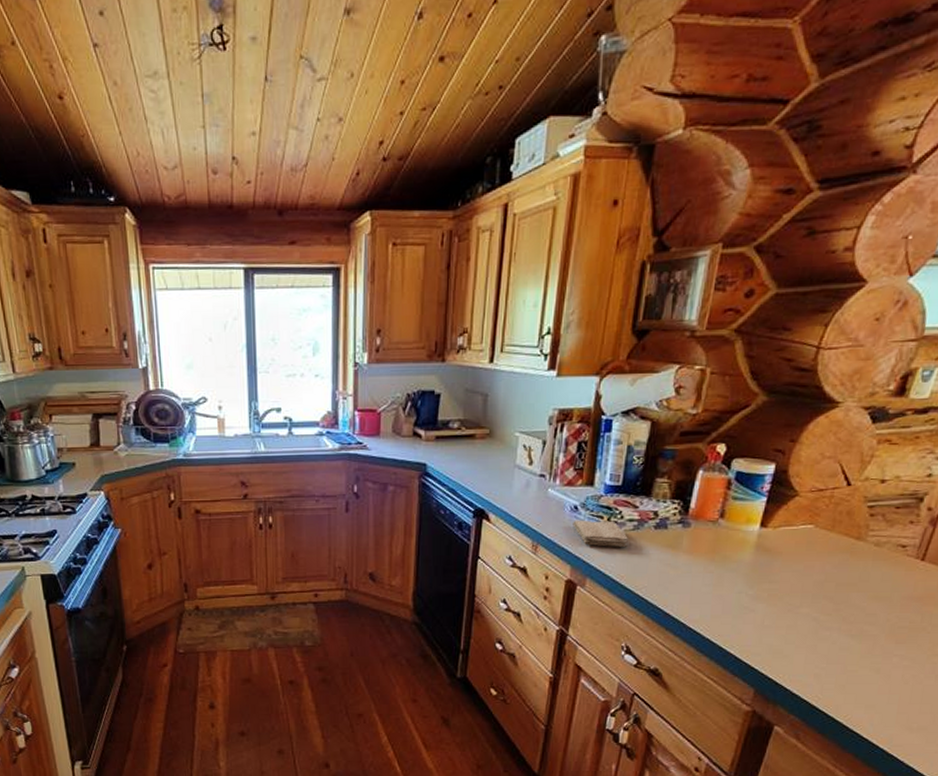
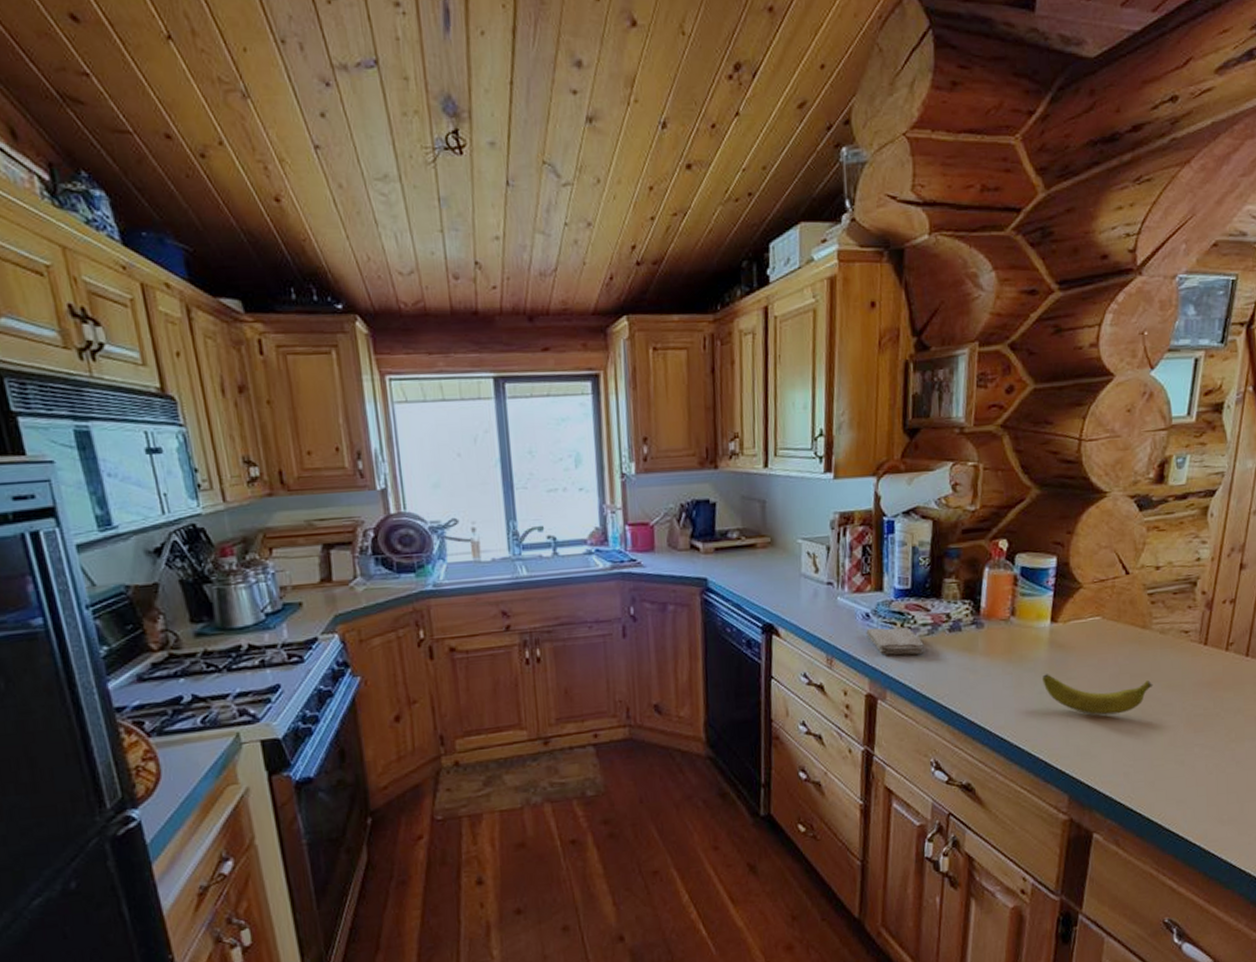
banana: none [743,576,859,619] -> present [1042,674,1153,716]

